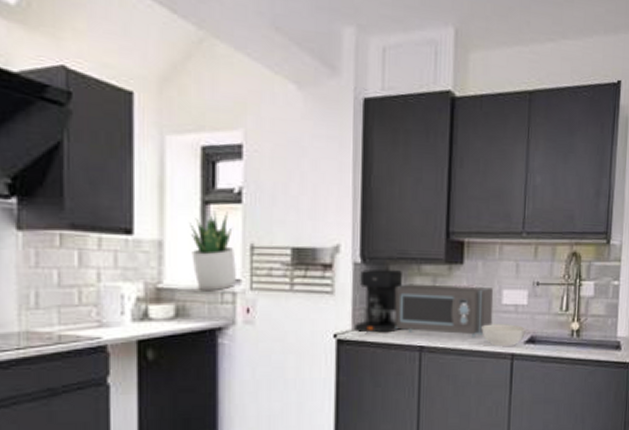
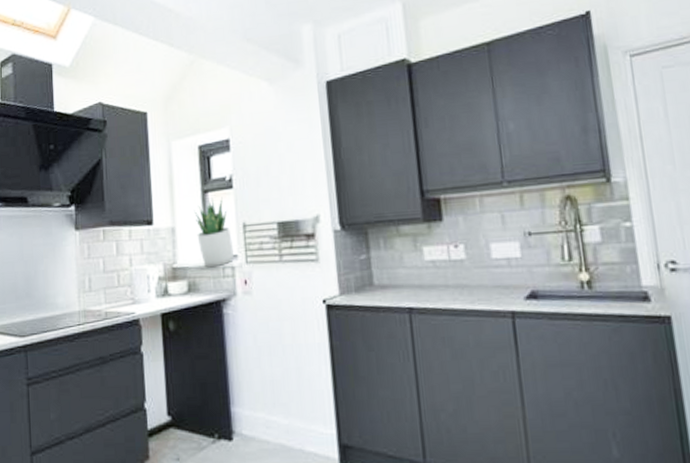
coffee maker: present [354,268,403,334] -> none [340,233,385,298]
microwave: present [395,284,494,338] -> none [377,242,485,297]
bowl: present [480,324,525,347] -> none [471,279,524,305]

